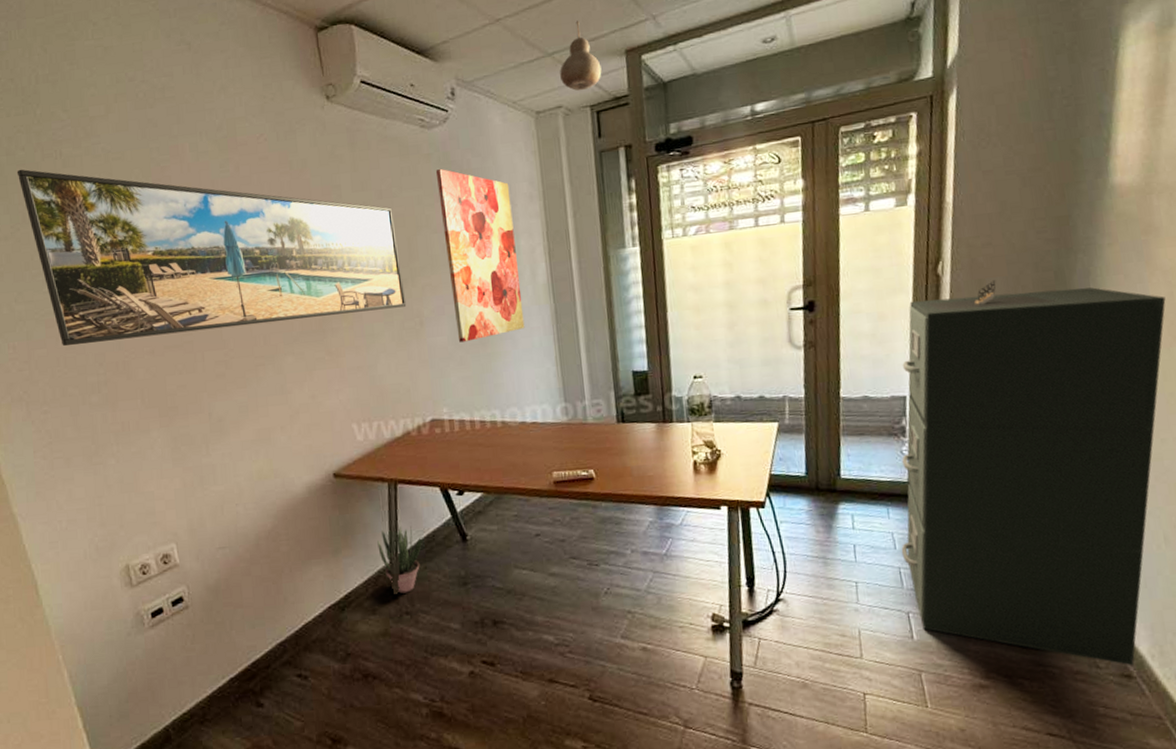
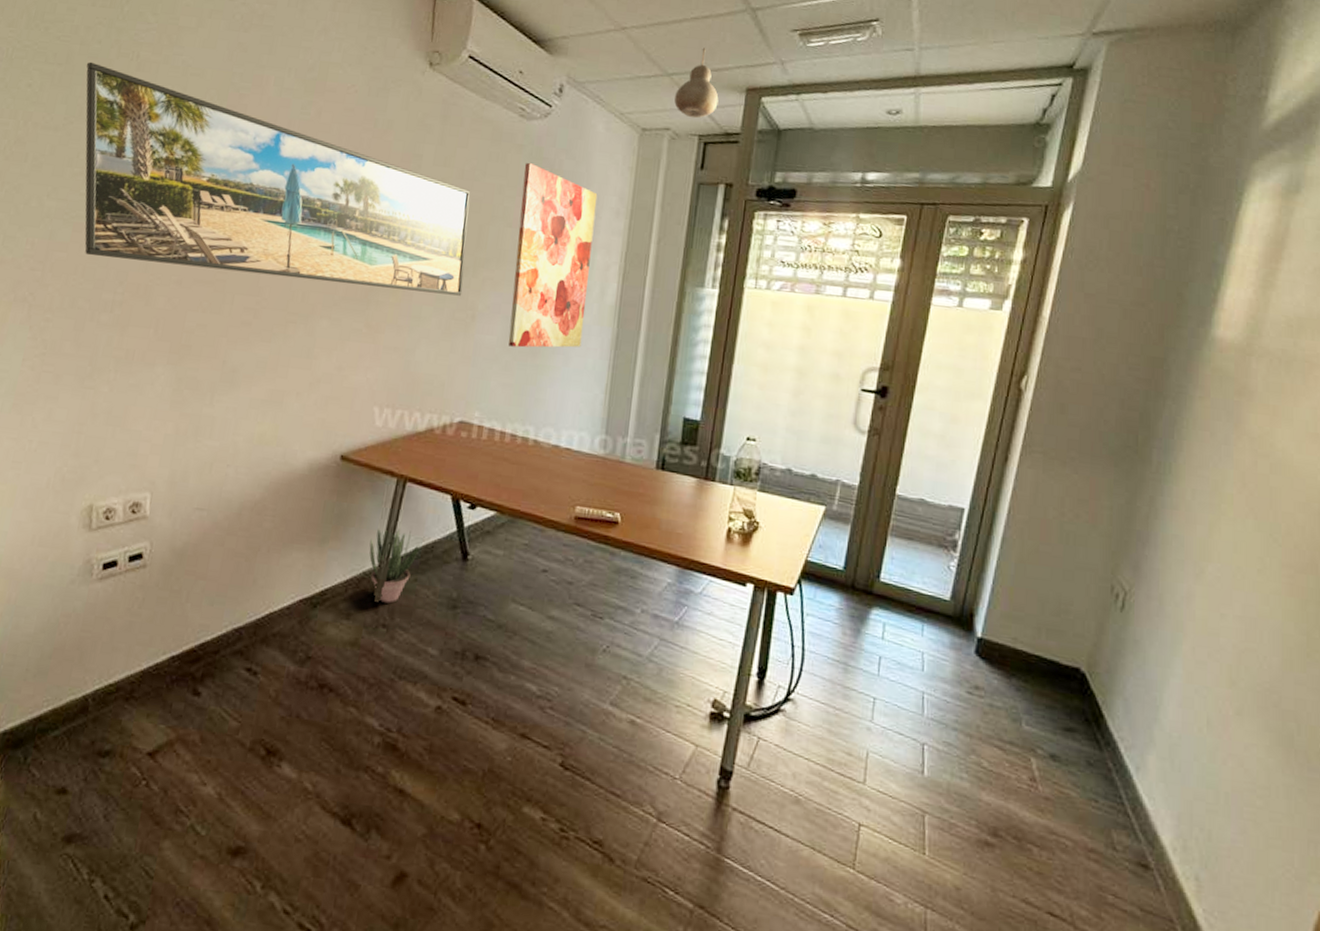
filing cabinet: present [901,287,1166,666] -> none [928,410,1249,856]
architectural model: present [925,280,1056,311] -> none [1002,407,1137,445]

